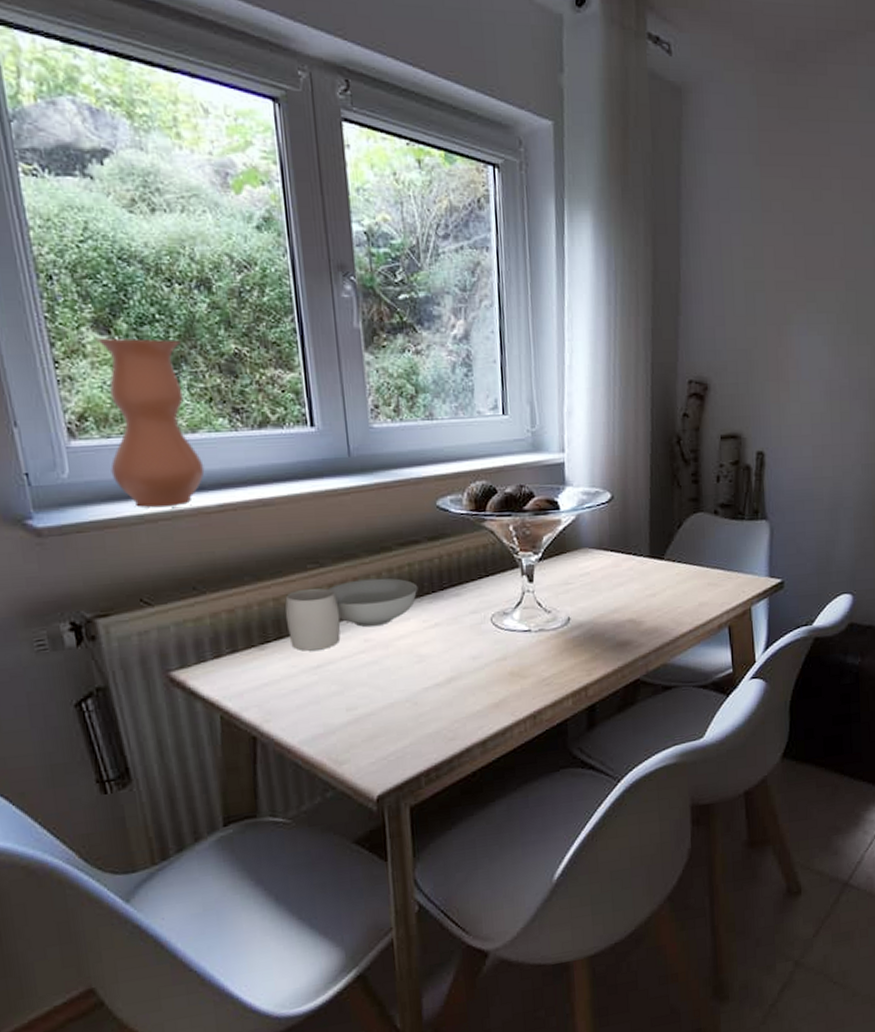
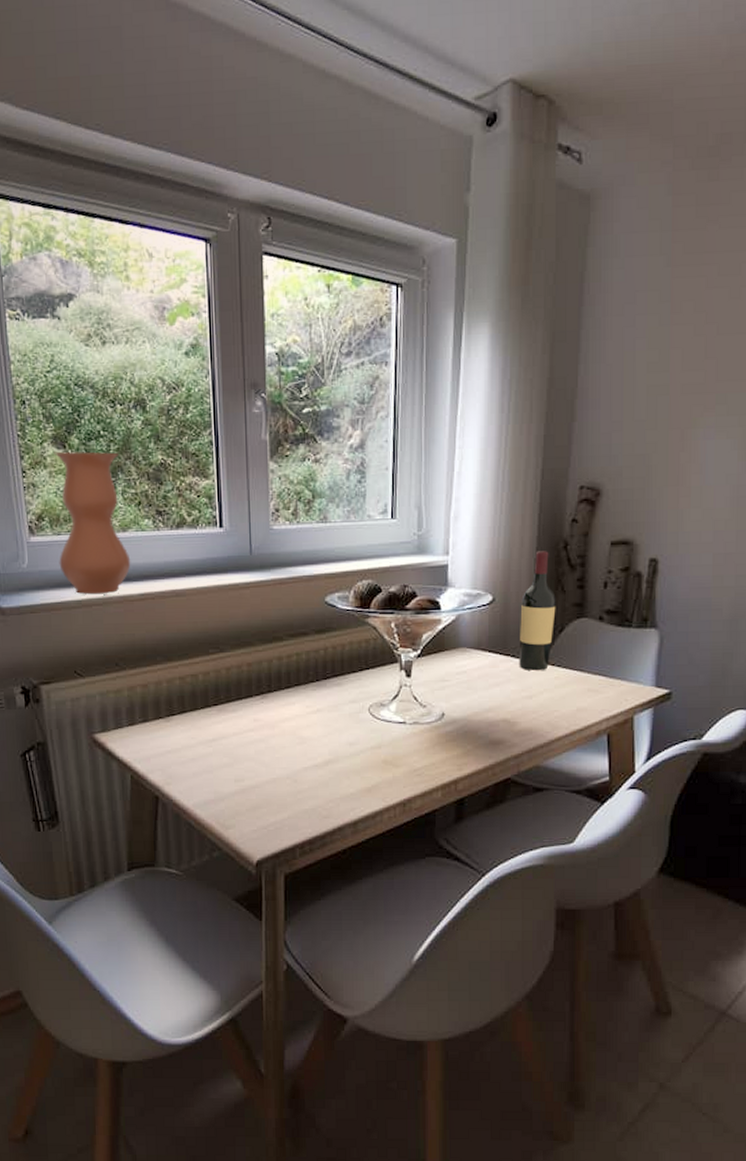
mug: present [284,587,341,651] -> none [188,670,235,725]
bowl: present [328,578,418,627] -> none [226,665,304,709]
wine bottle: none [639,446,673,569] -> present [519,551,556,671]

